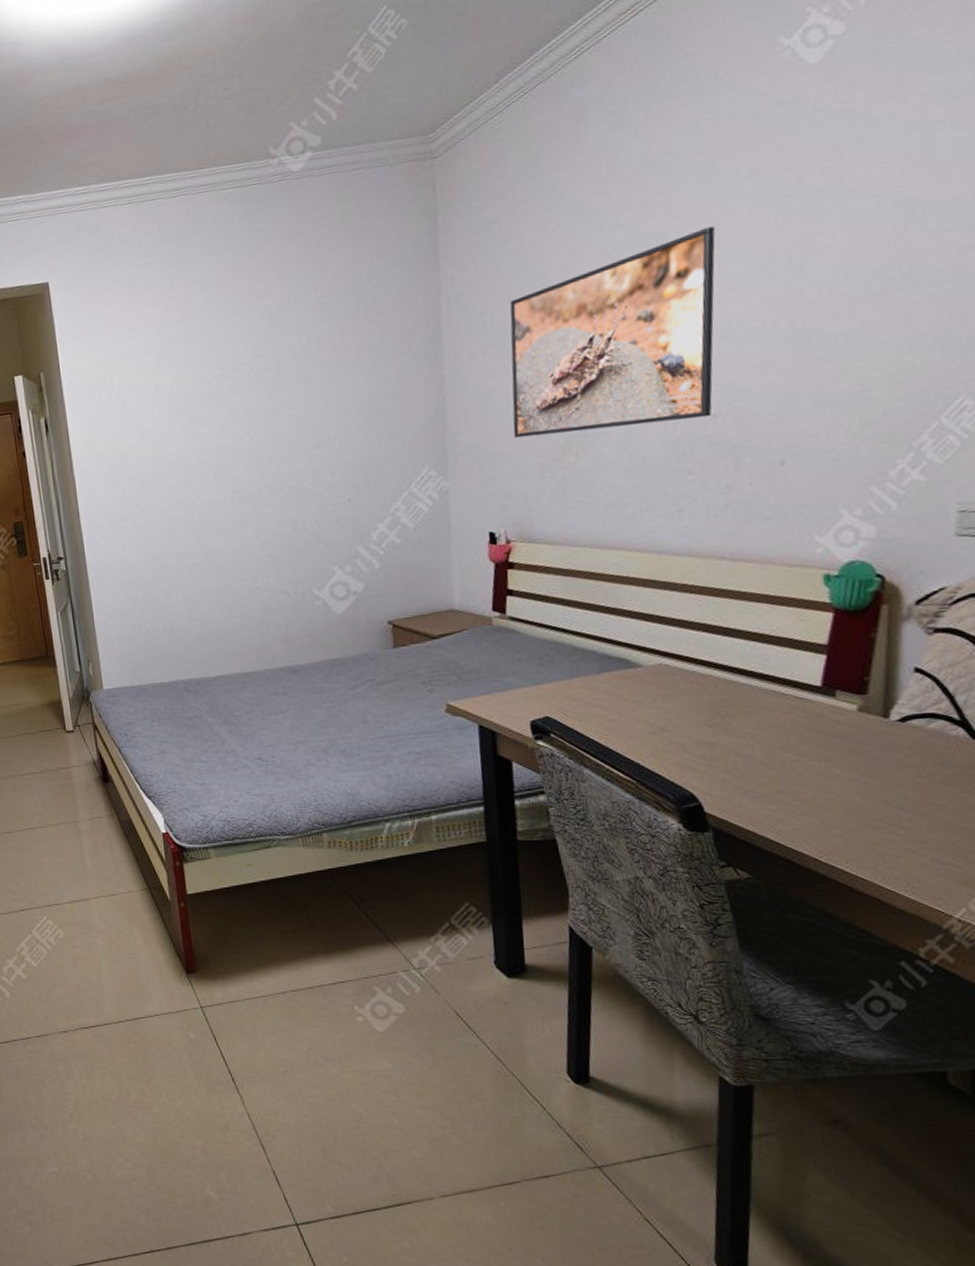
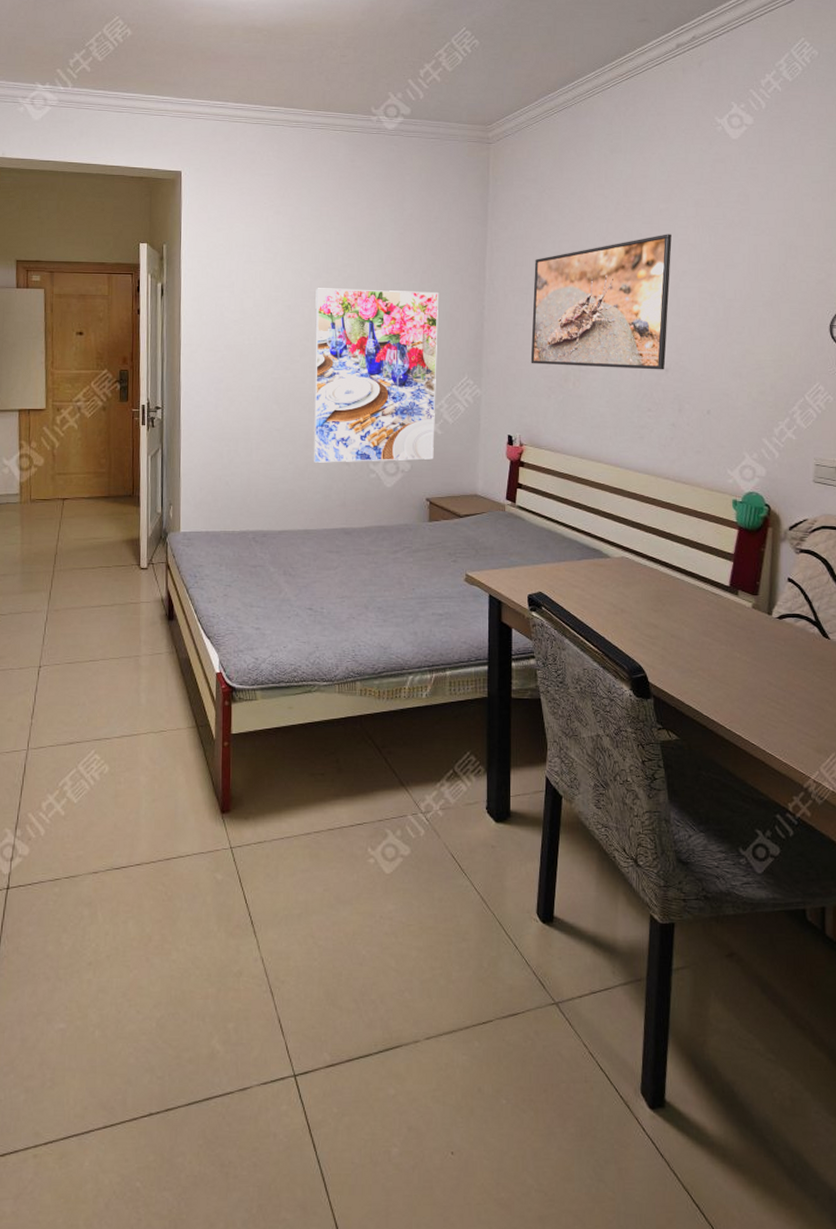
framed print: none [224,369,393,597] -> present [313,288,438,463]

